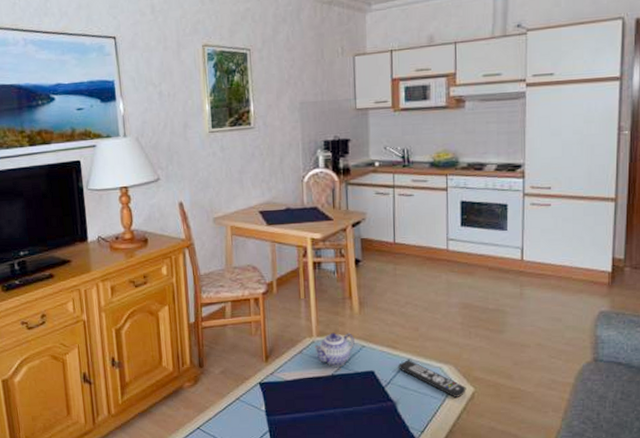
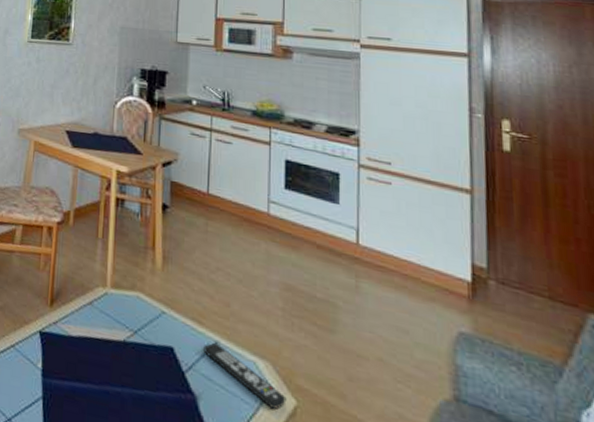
teapot: present [314,332,355,367] -> none [107,286,154,333]

